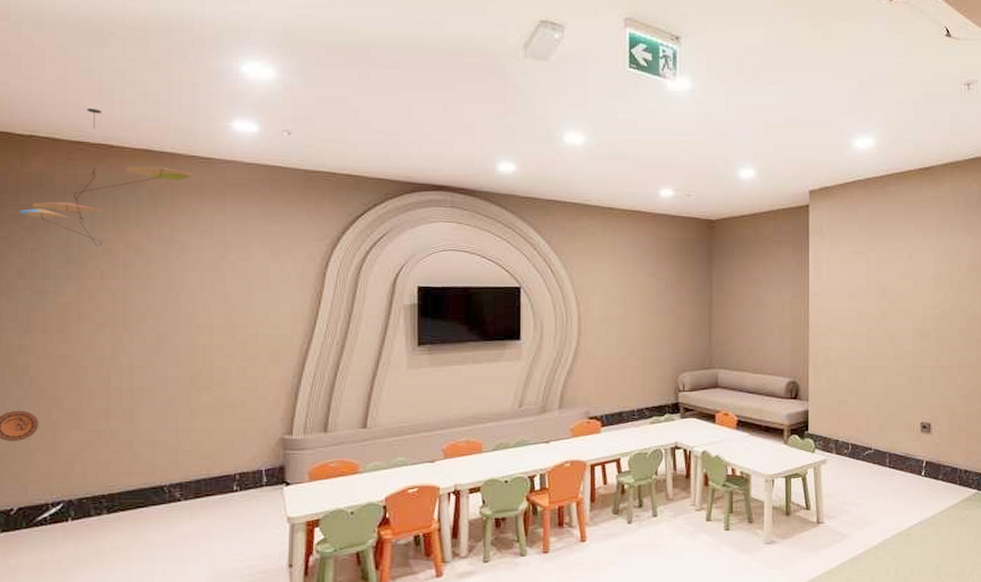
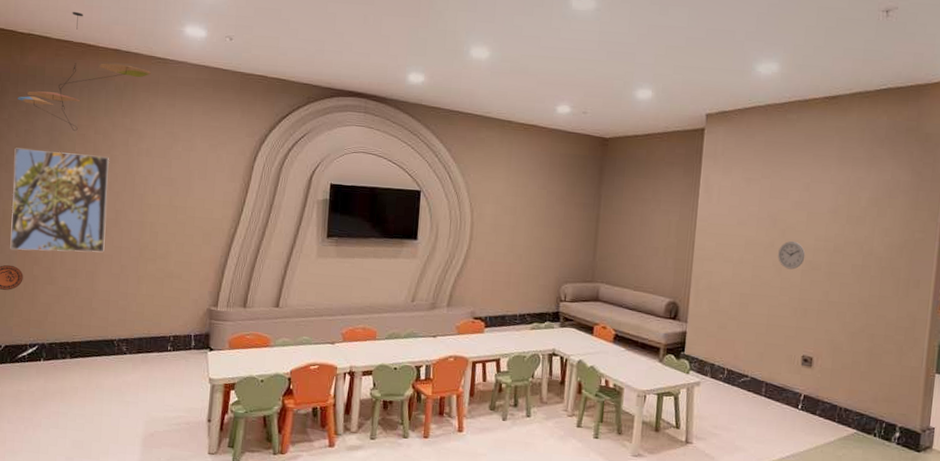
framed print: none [18,270,146,392] -> present [10,148,110,253]
wall clock: none [890,311,915,339] -> present [778,241,805,270]

